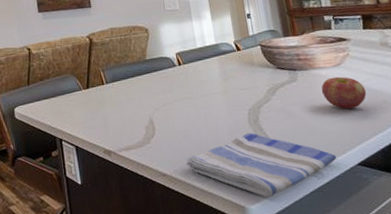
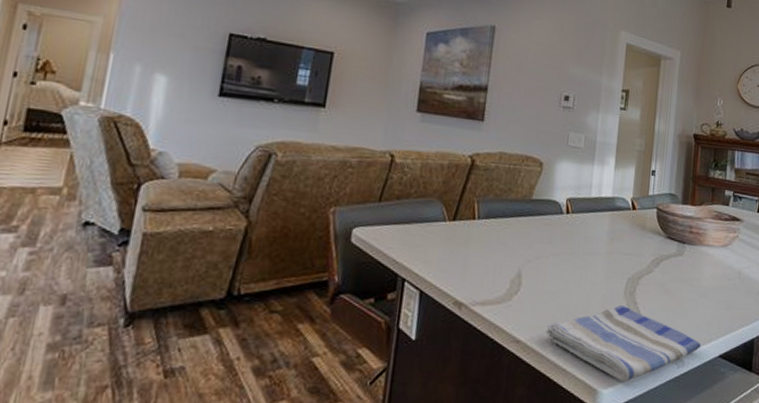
apple: present [321,76,367,109] -> none [703,258,745,296]

